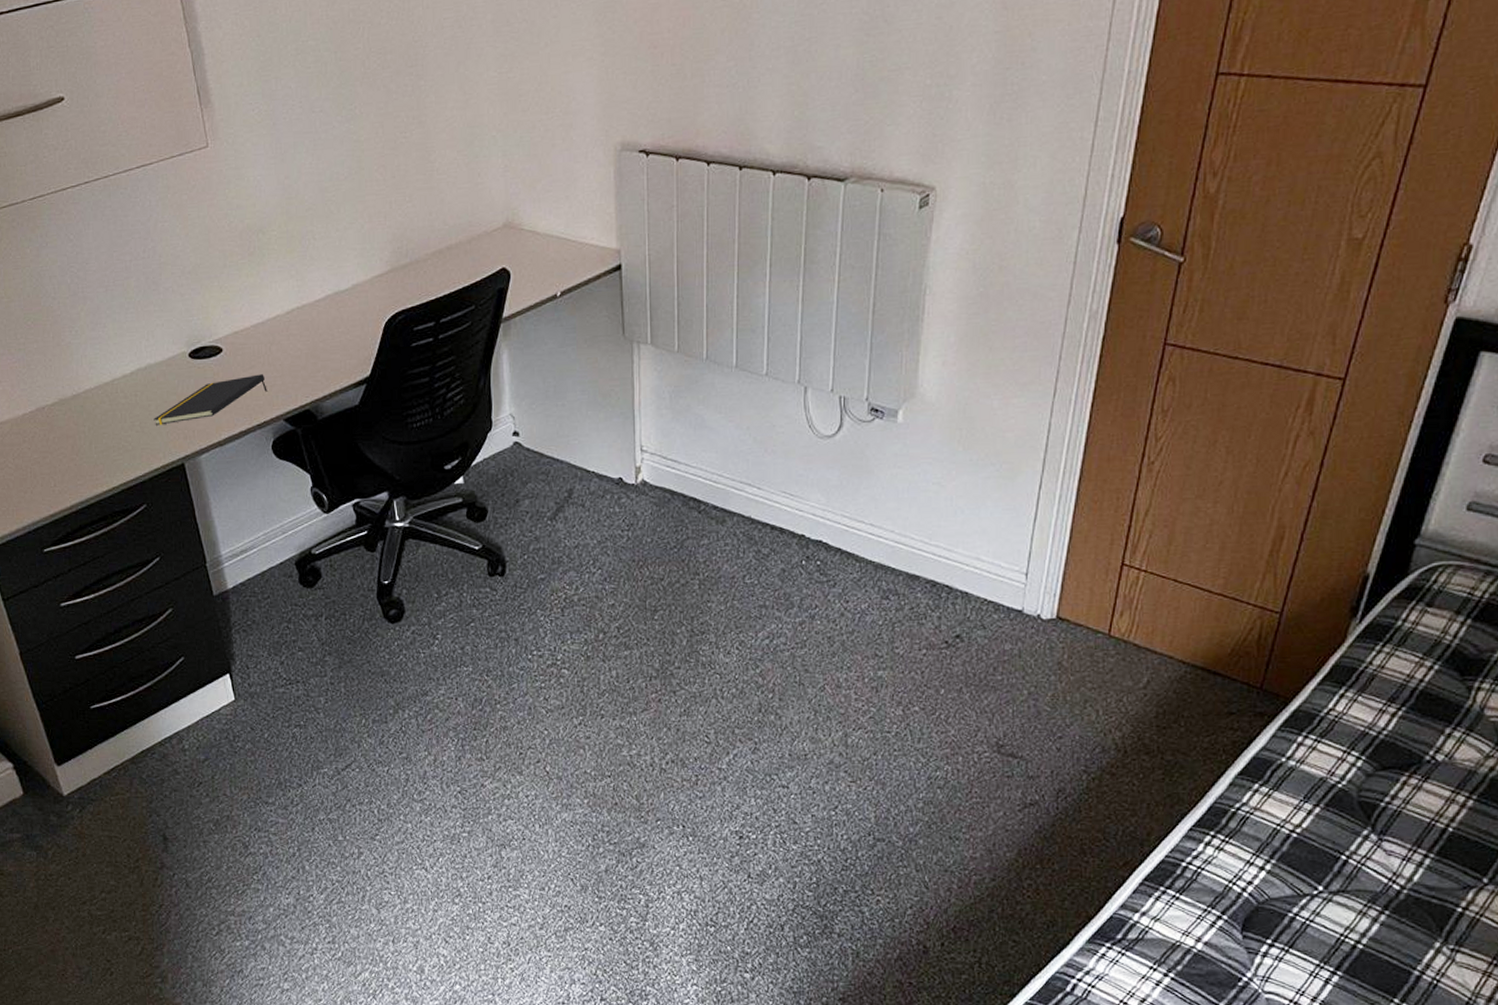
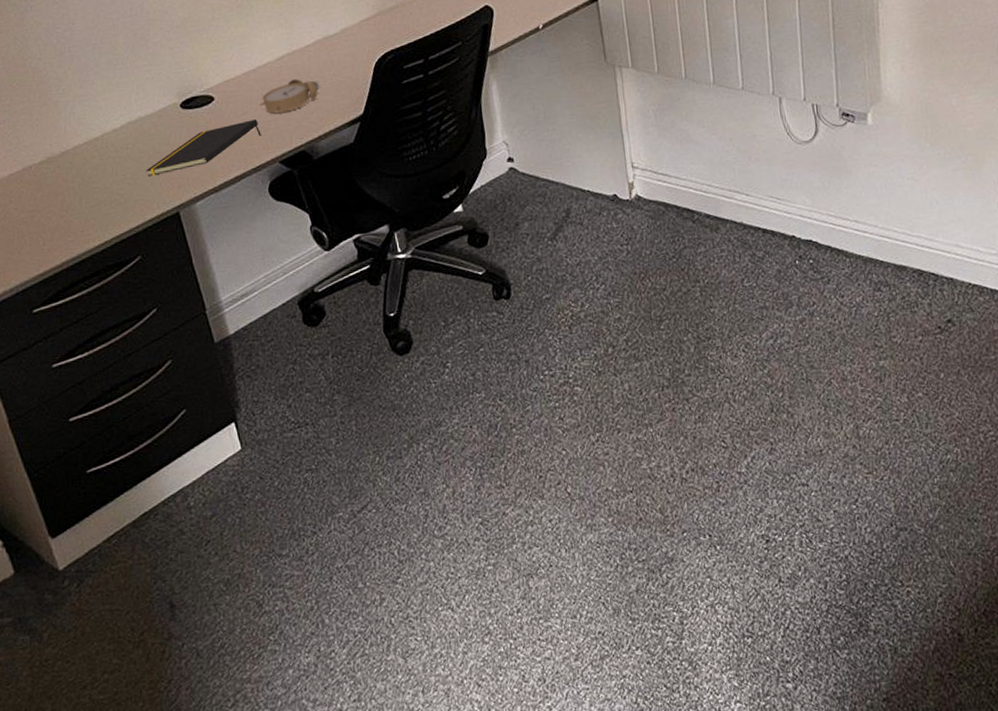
alarm clock: none [266,334,327,369] -> present [259,78,319,114]

